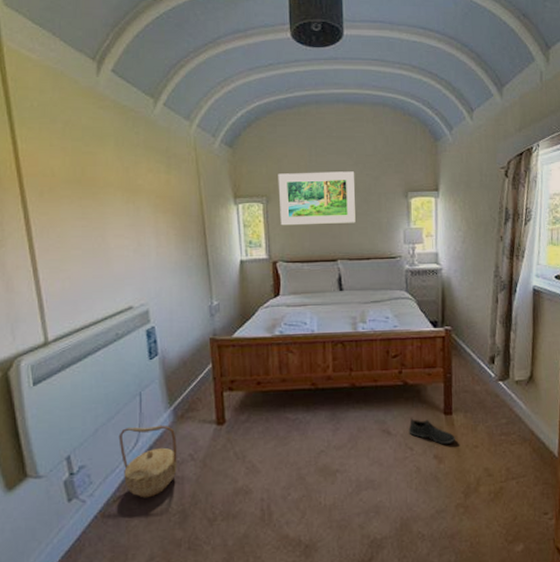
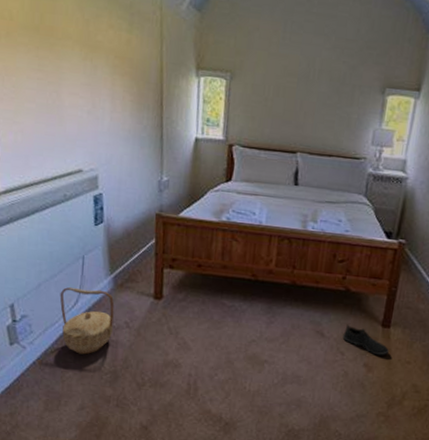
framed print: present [278,171,356,226] -> none [242,48,331,115]

